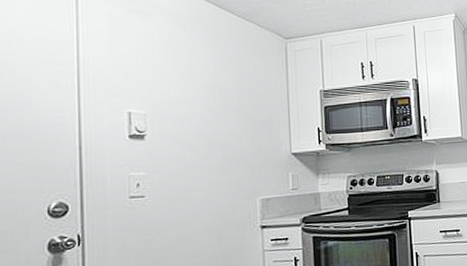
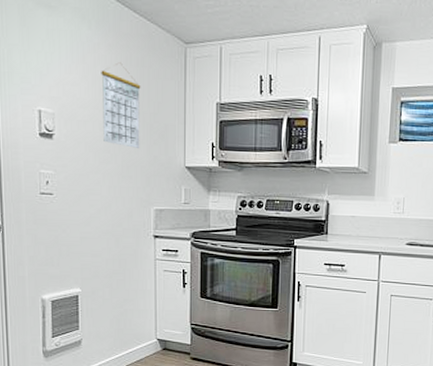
calendar: none [198,60,242,141] -> present [101,62,141,148]

